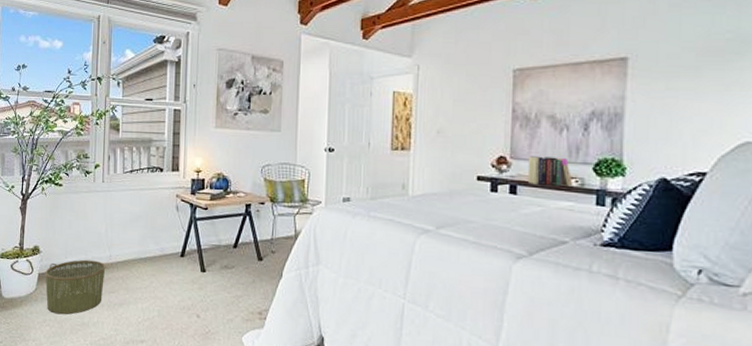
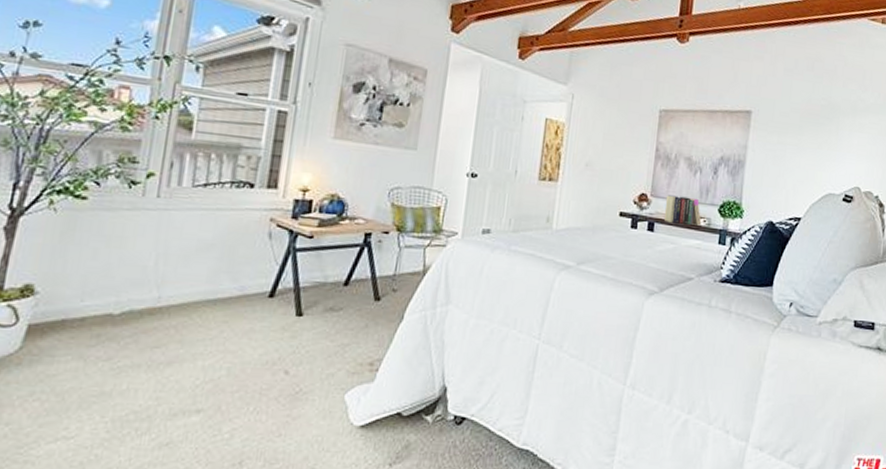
basket: present [45,259,106,315] -> none [38,303,150,383]

